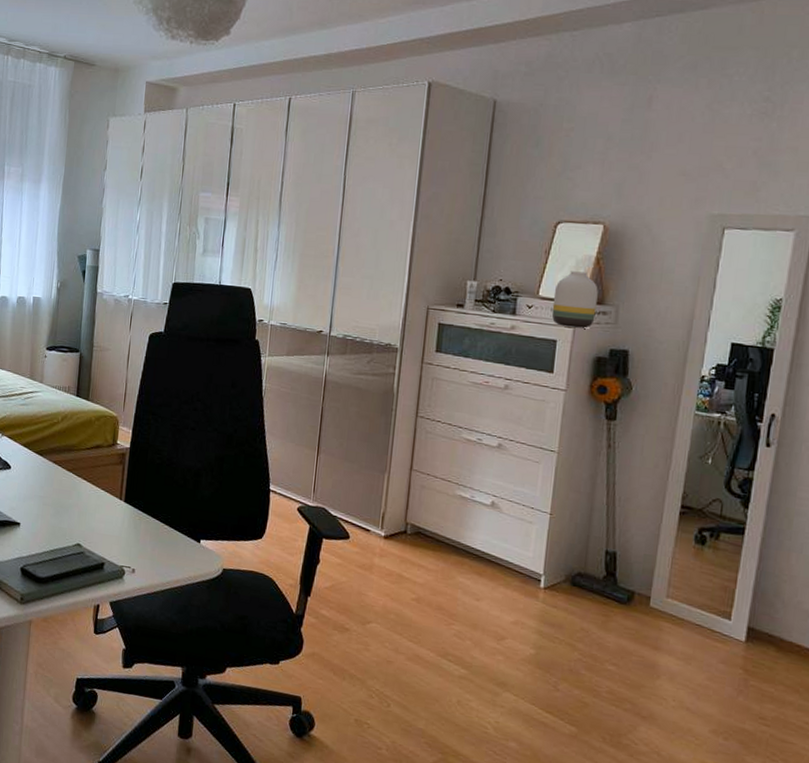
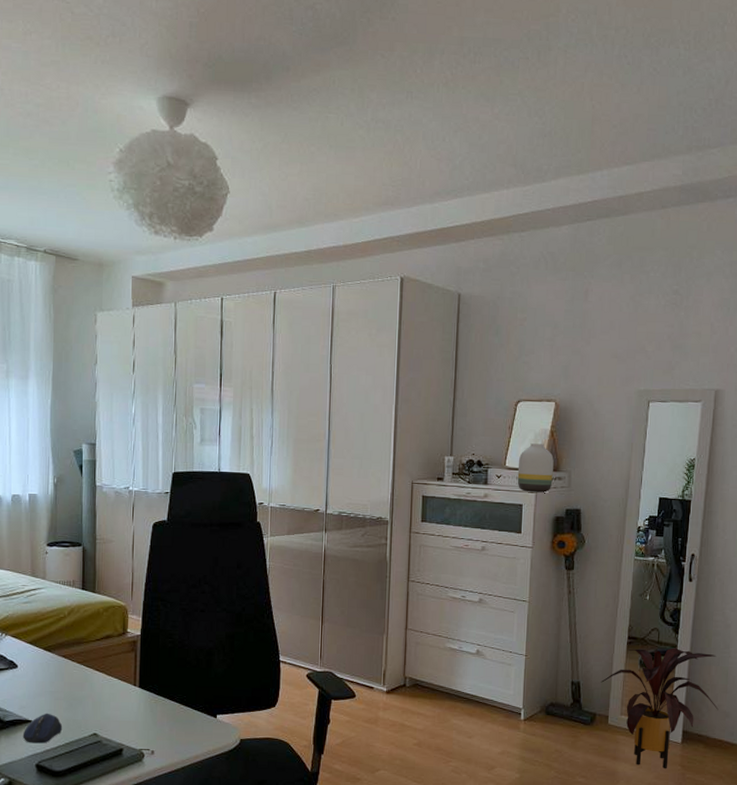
computer mouse: none [10,517,49,548] -> present [22,713,63,744]
house plant: none [642,520,799,671] -> present [600,648,718,769]

